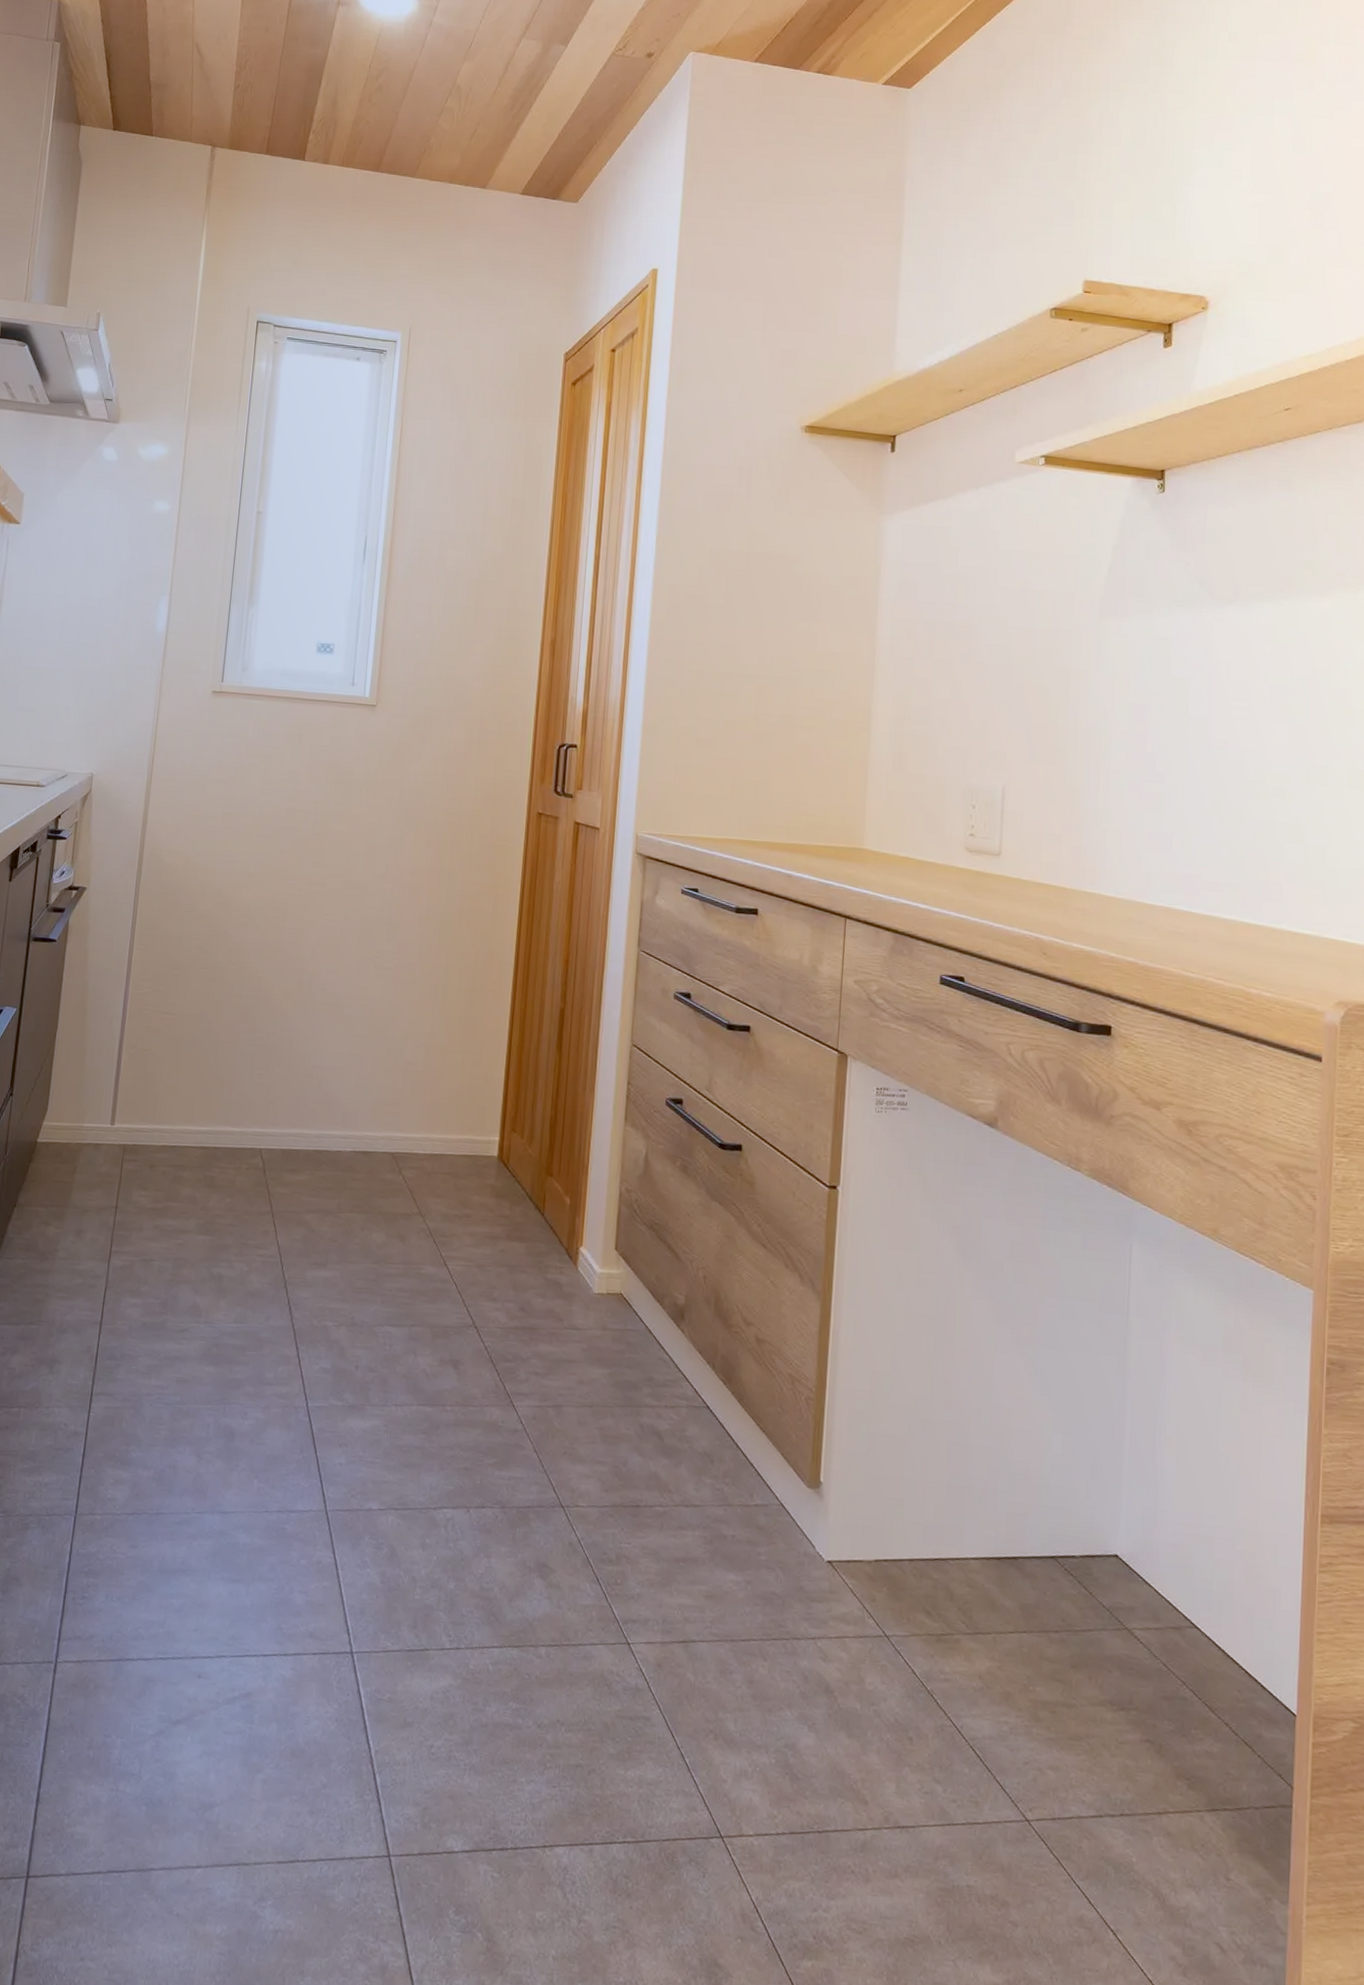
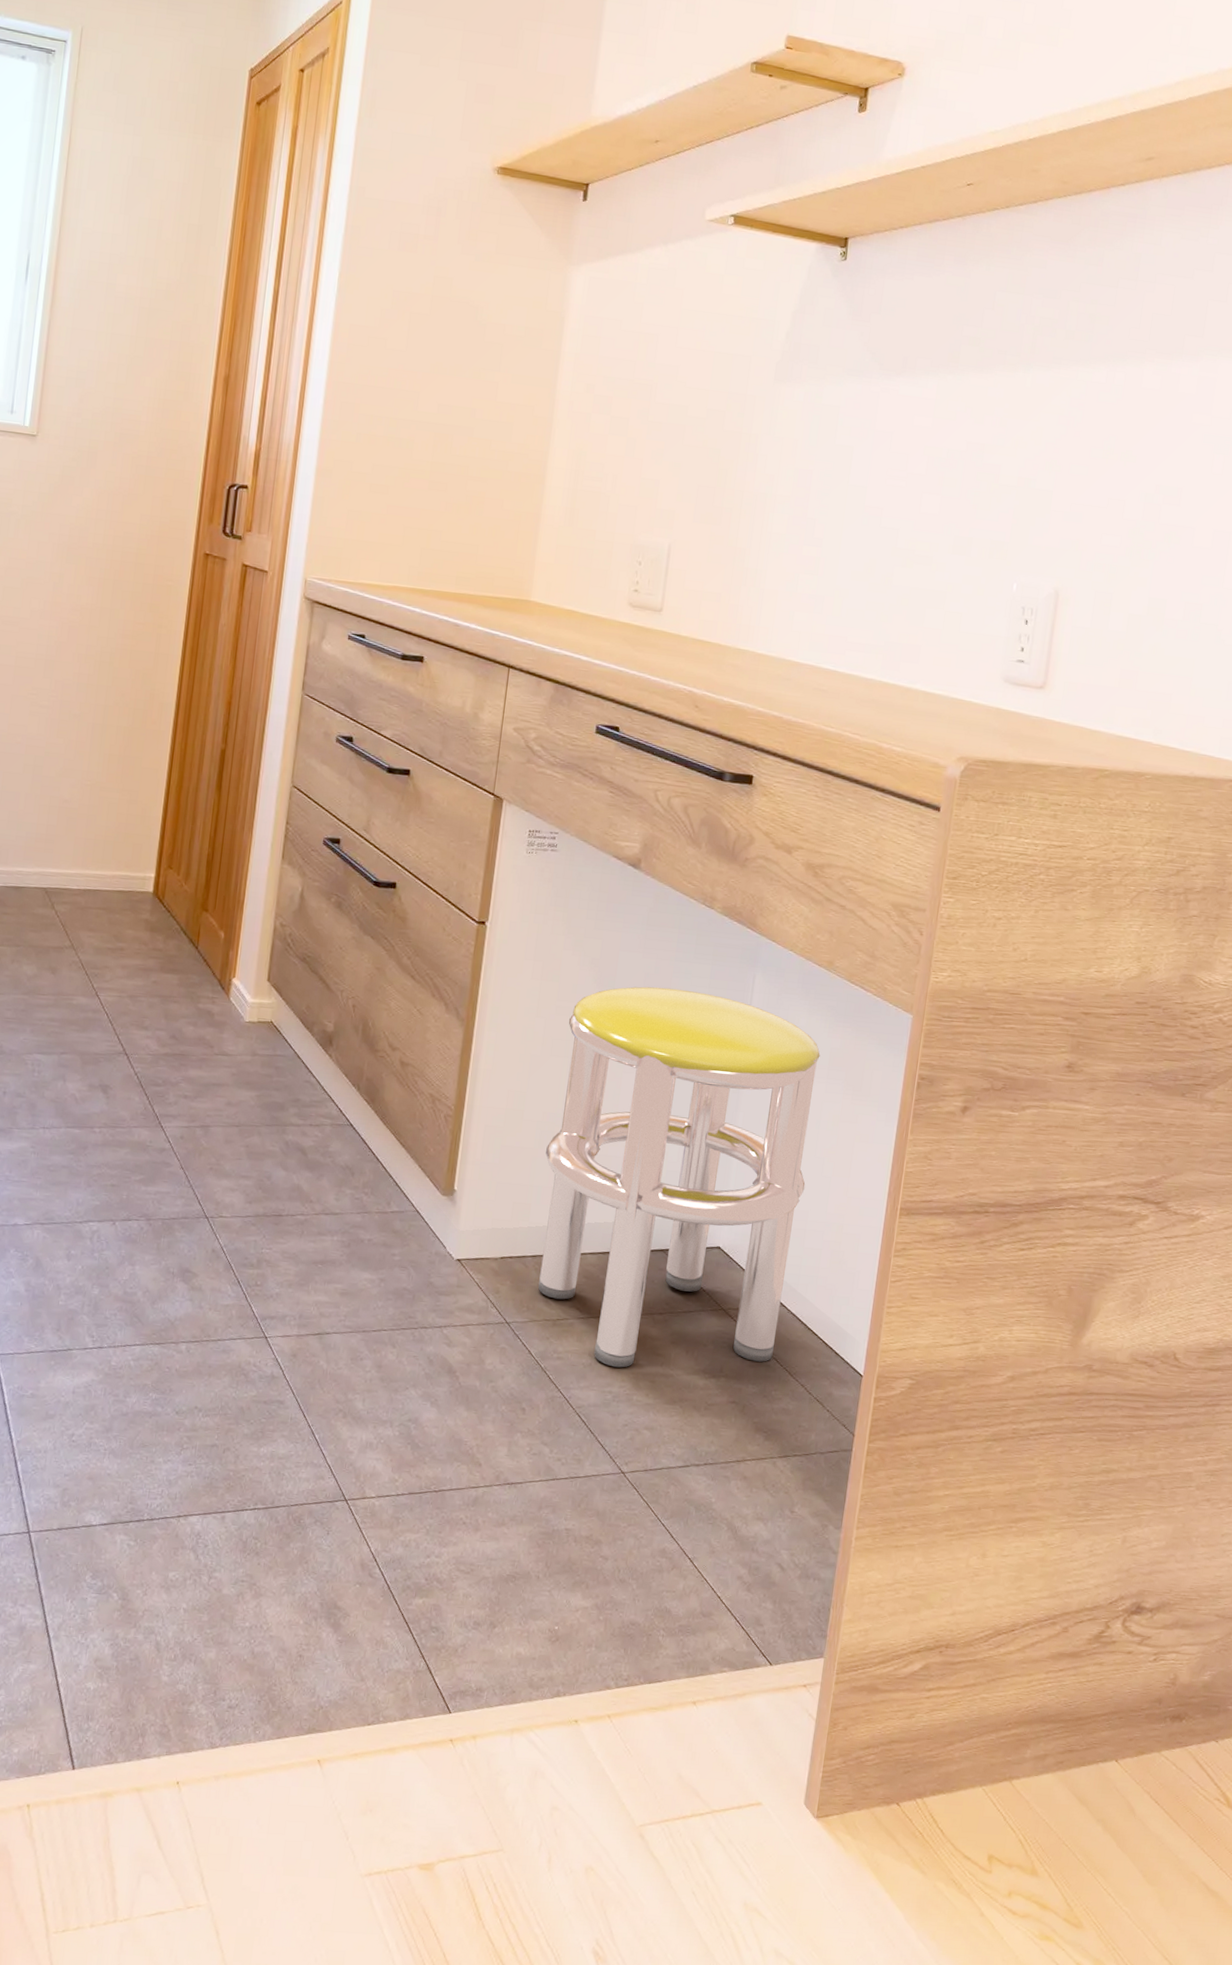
stool: none [917,1257,1213,1694] -> present [538,986,820,1368]

